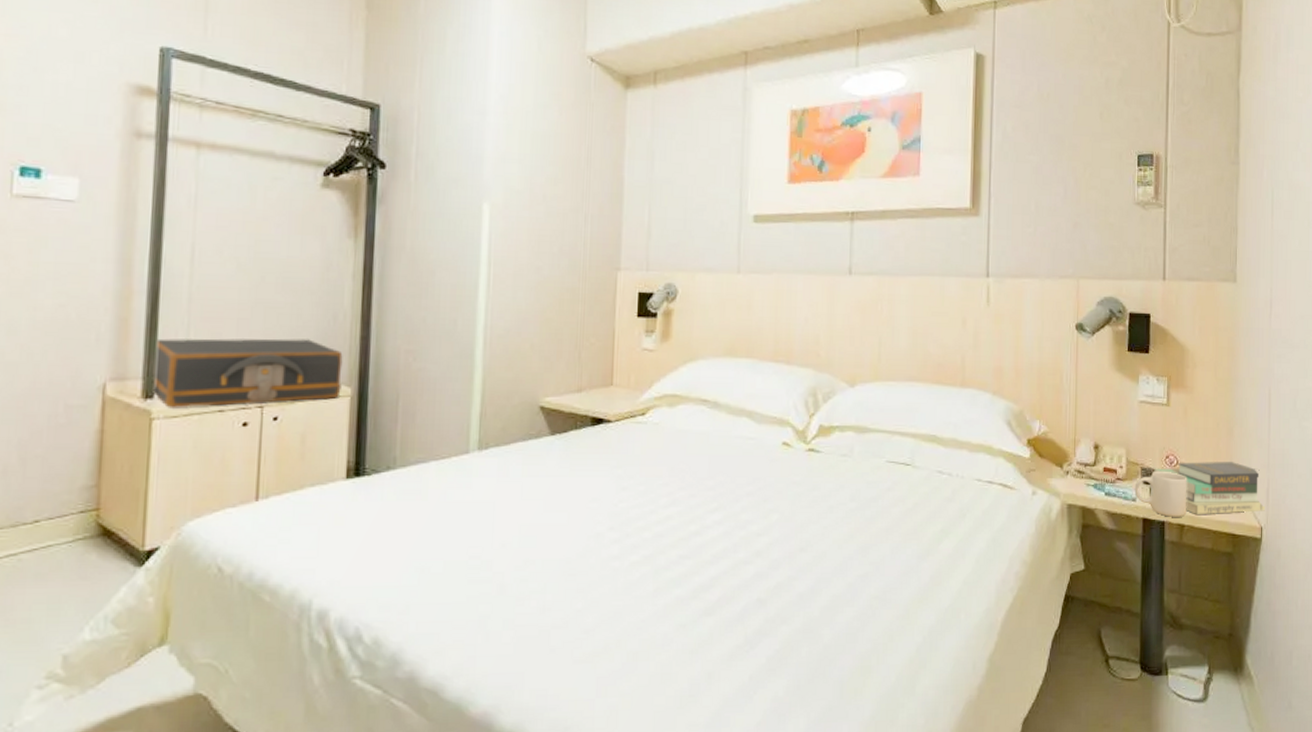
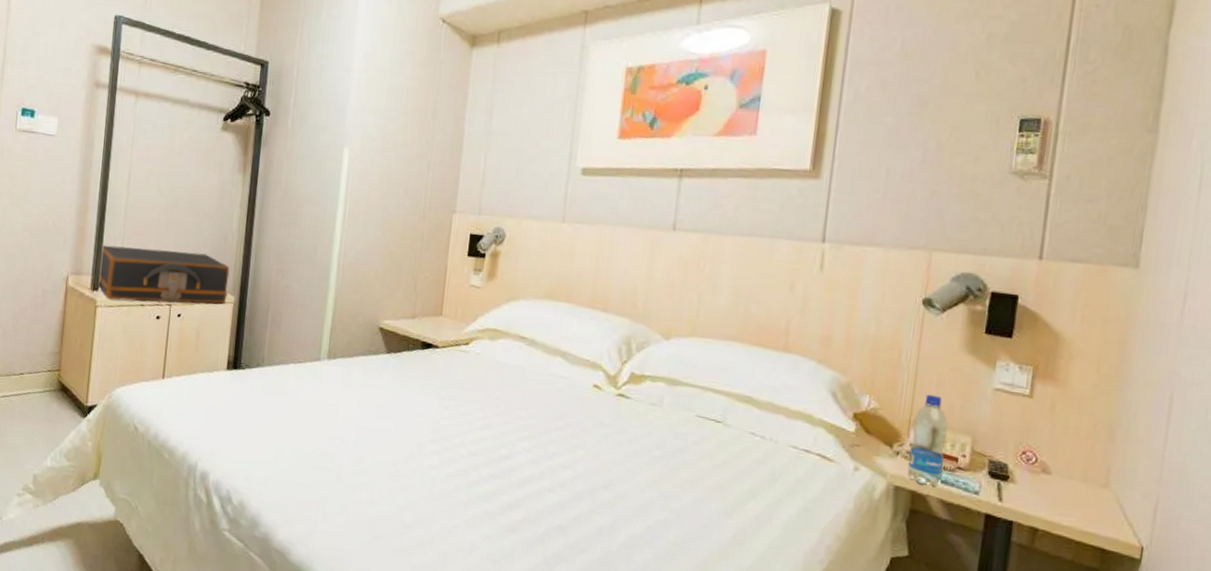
bottle: none [1077,413,1106,499] -> present [907,394,948,486]
cup: present [1134,471,1187,517] -> none [978,465,1048,520]
books: present [1154,462,1266,516] -> none [1005,461,1152,530]

